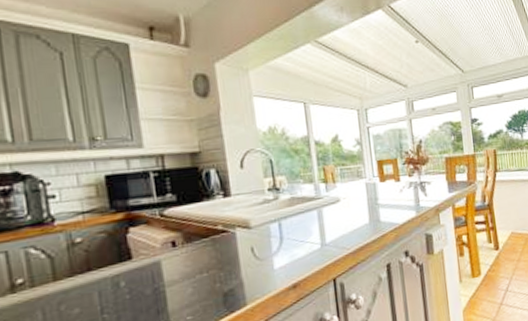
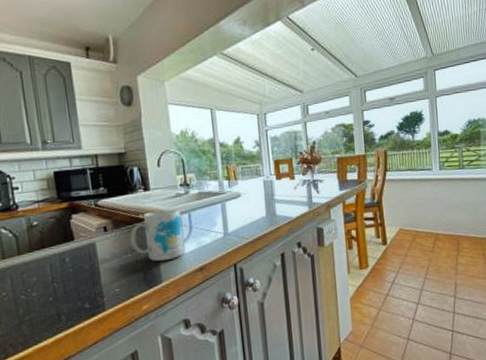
mug: none [206,218,274,281] -> present [130,209,184,262]

